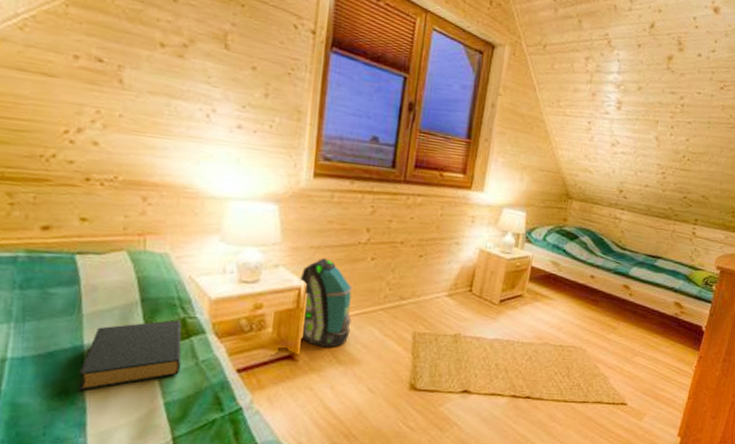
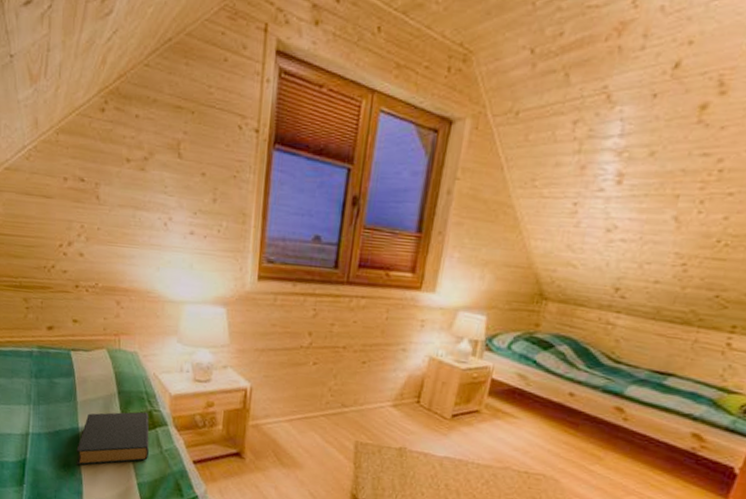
backpack: present [299,258,352,348] -> none [245,361,295,450]

